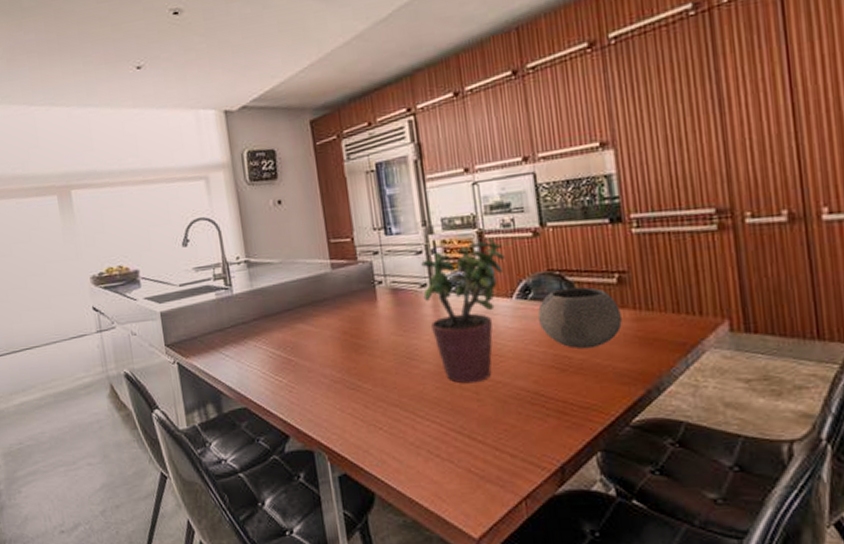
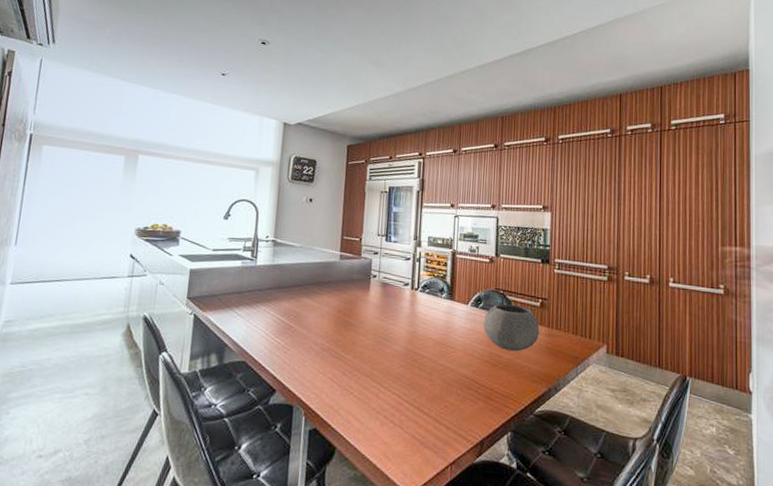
potted plant: present [421,237,505,384] -> none [405,257,468,366]

